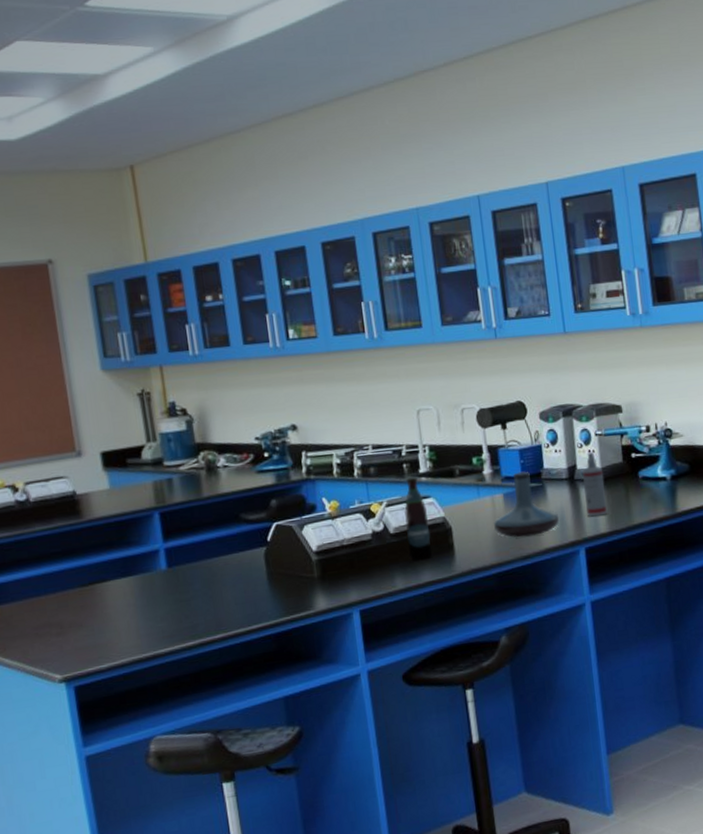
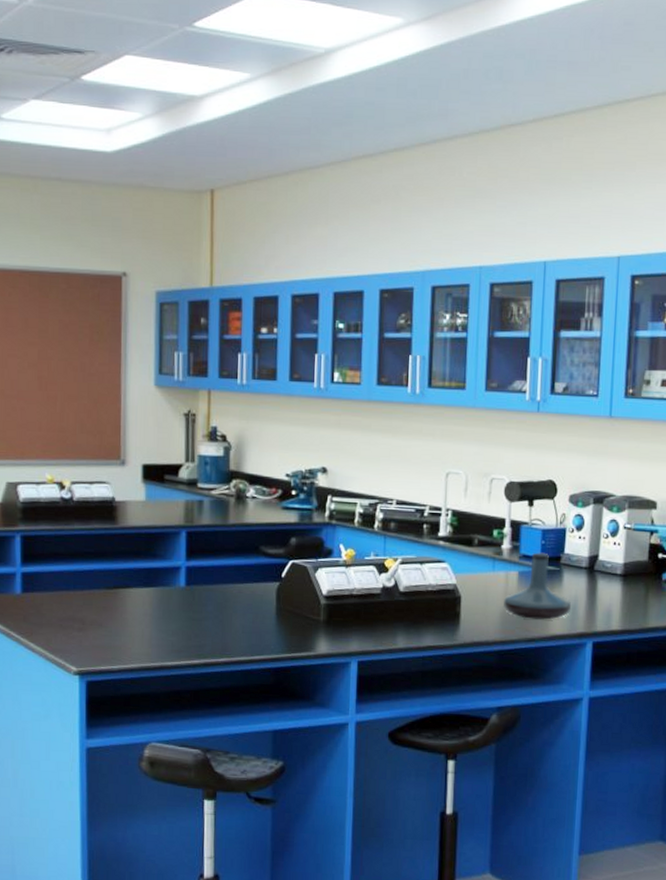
bottle: present [403,476,433,560] -> none [414,538,440,623]
spray bottle: present [582,451,608,517] -> none [601,544,626,612]

